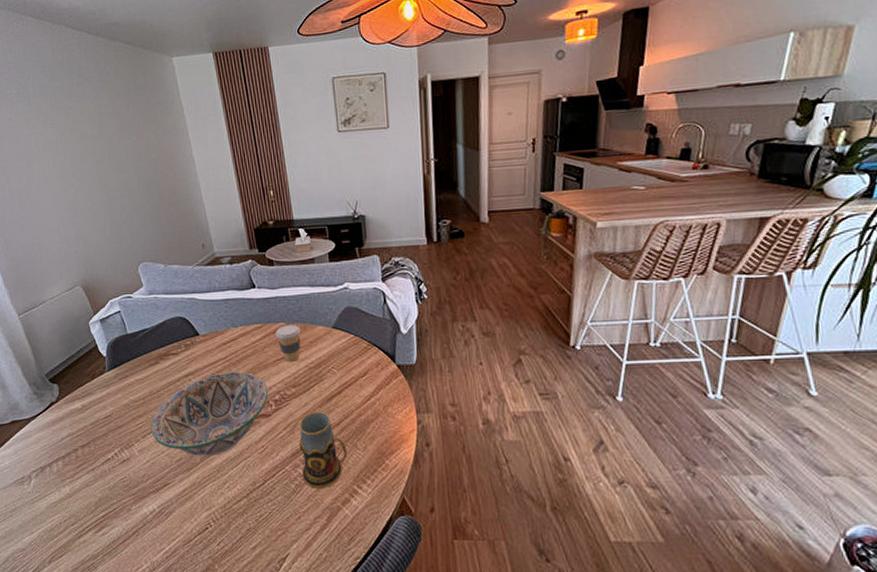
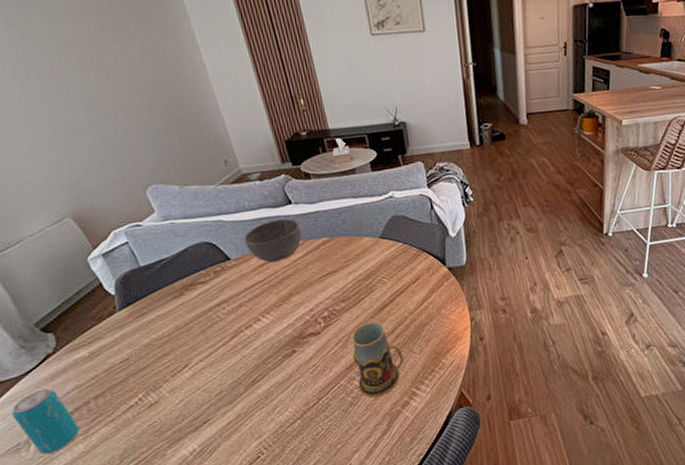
beverage can: none [22,432,68,490] -> present [12,388,80,454]
decorative bowl: present [151,371,269,456] -> none [181,292,316,386]
bowl: none [212,301,262,342] -> present [243,218,302,263]
coffee cup: present [275,325,301,362] -> none [318,238,347,277]

